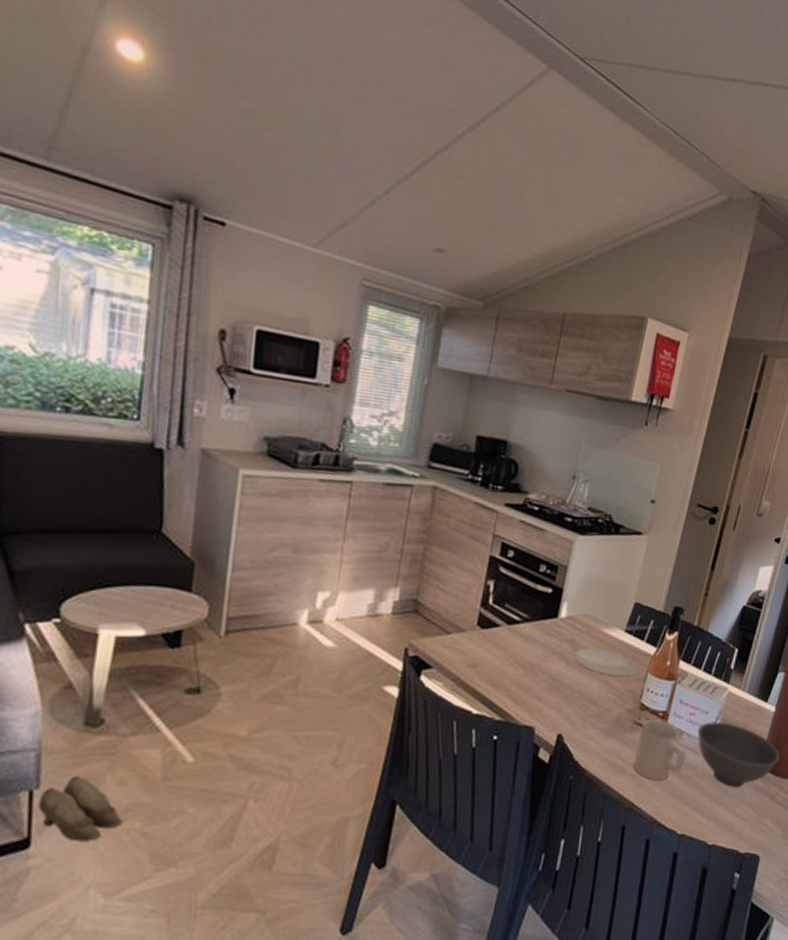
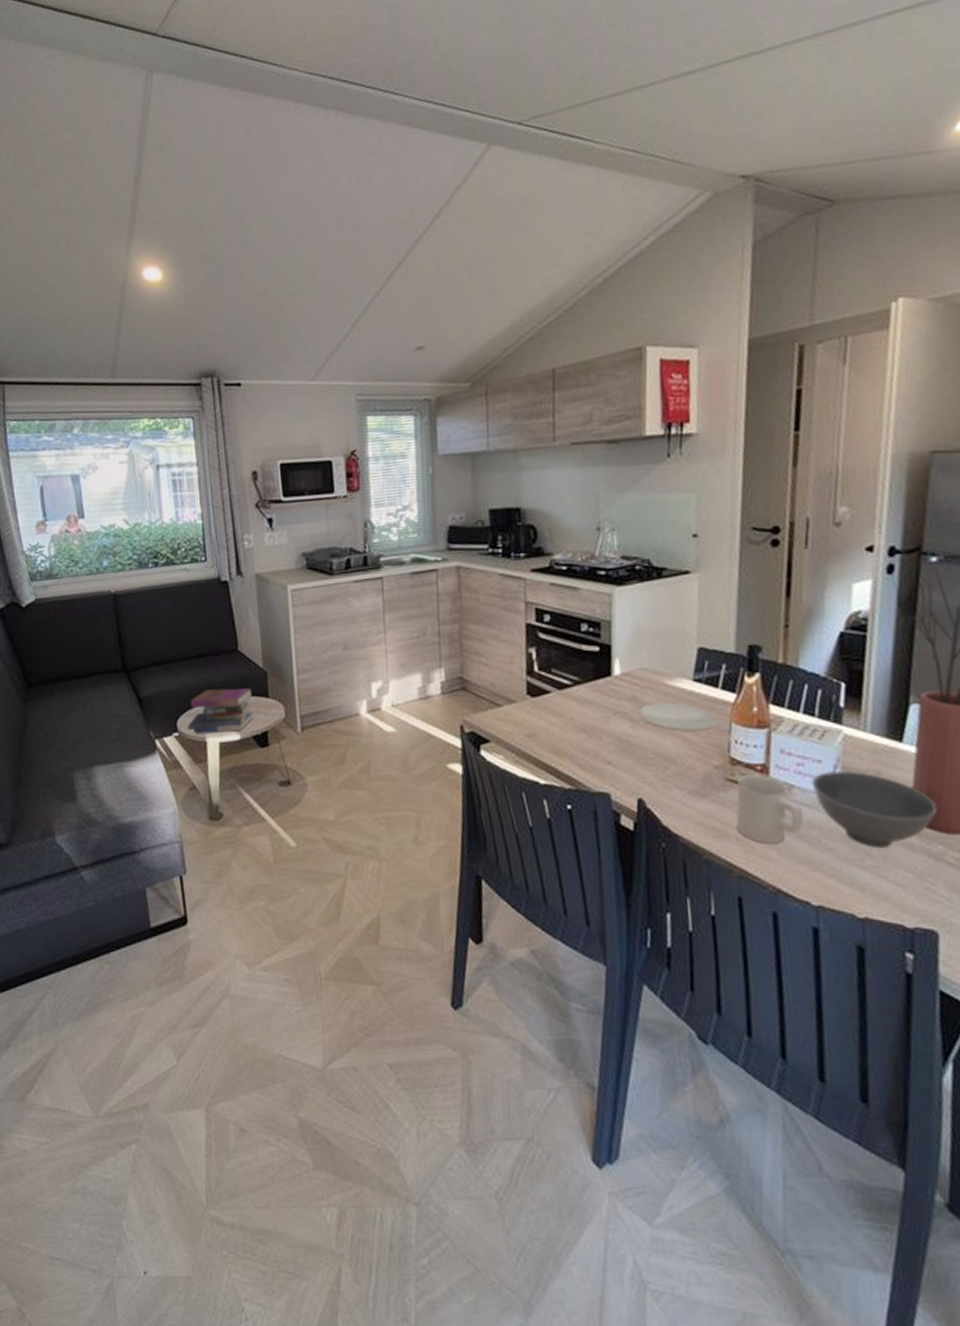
slippers: present [38,776,124,841] -> none [187,863,251,918]
books: none [74,572,172,626] -> present [187,688,254,733]

